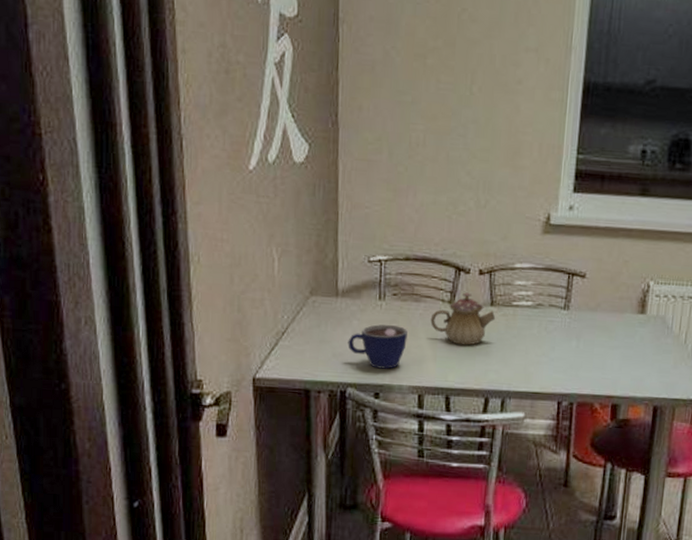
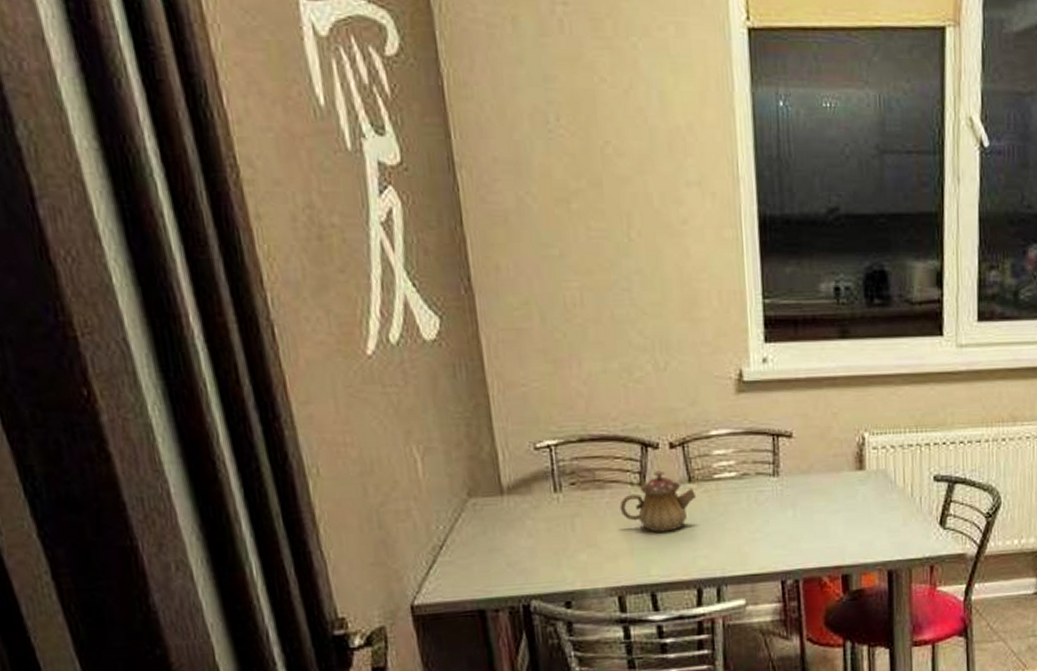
cup: present [348,324,408,369] -> none [523,519,596,573]

